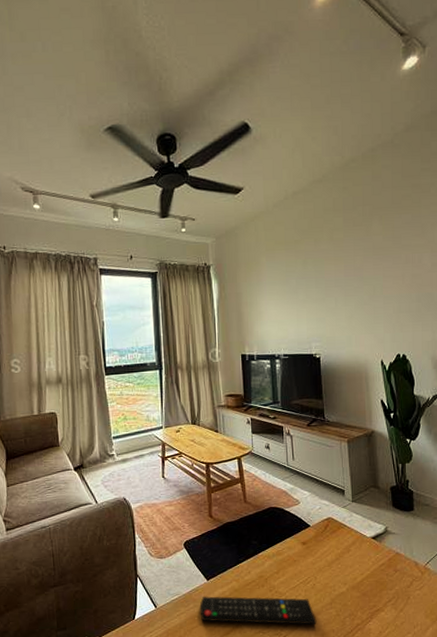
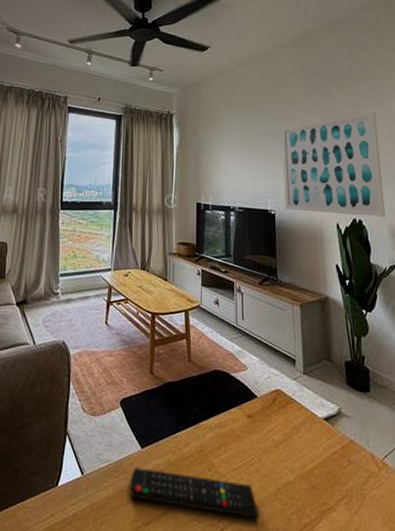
wall art: none [323,244,429,352] -> present [281,112,385,217]

